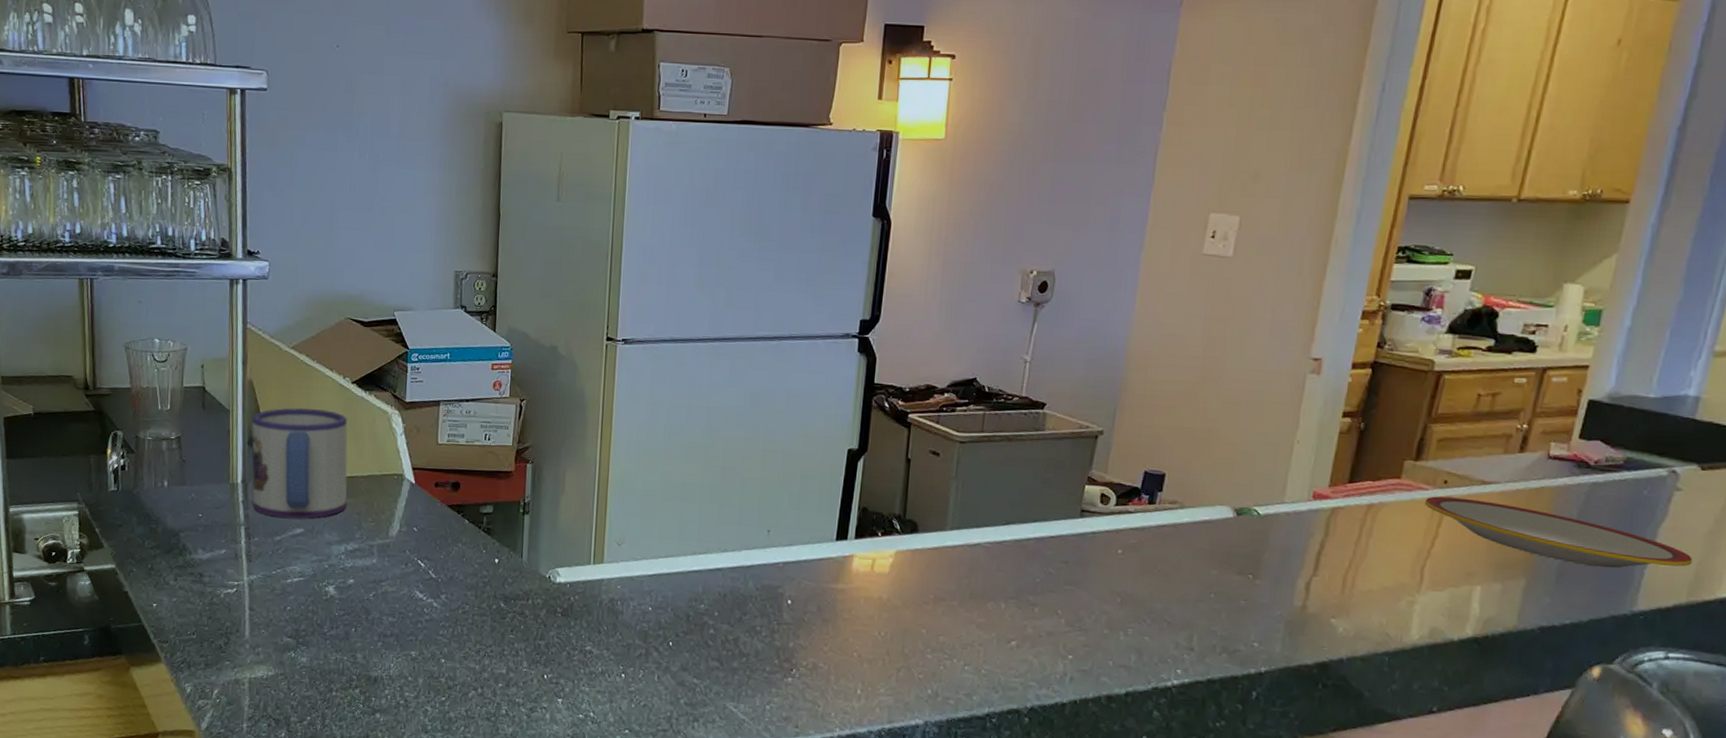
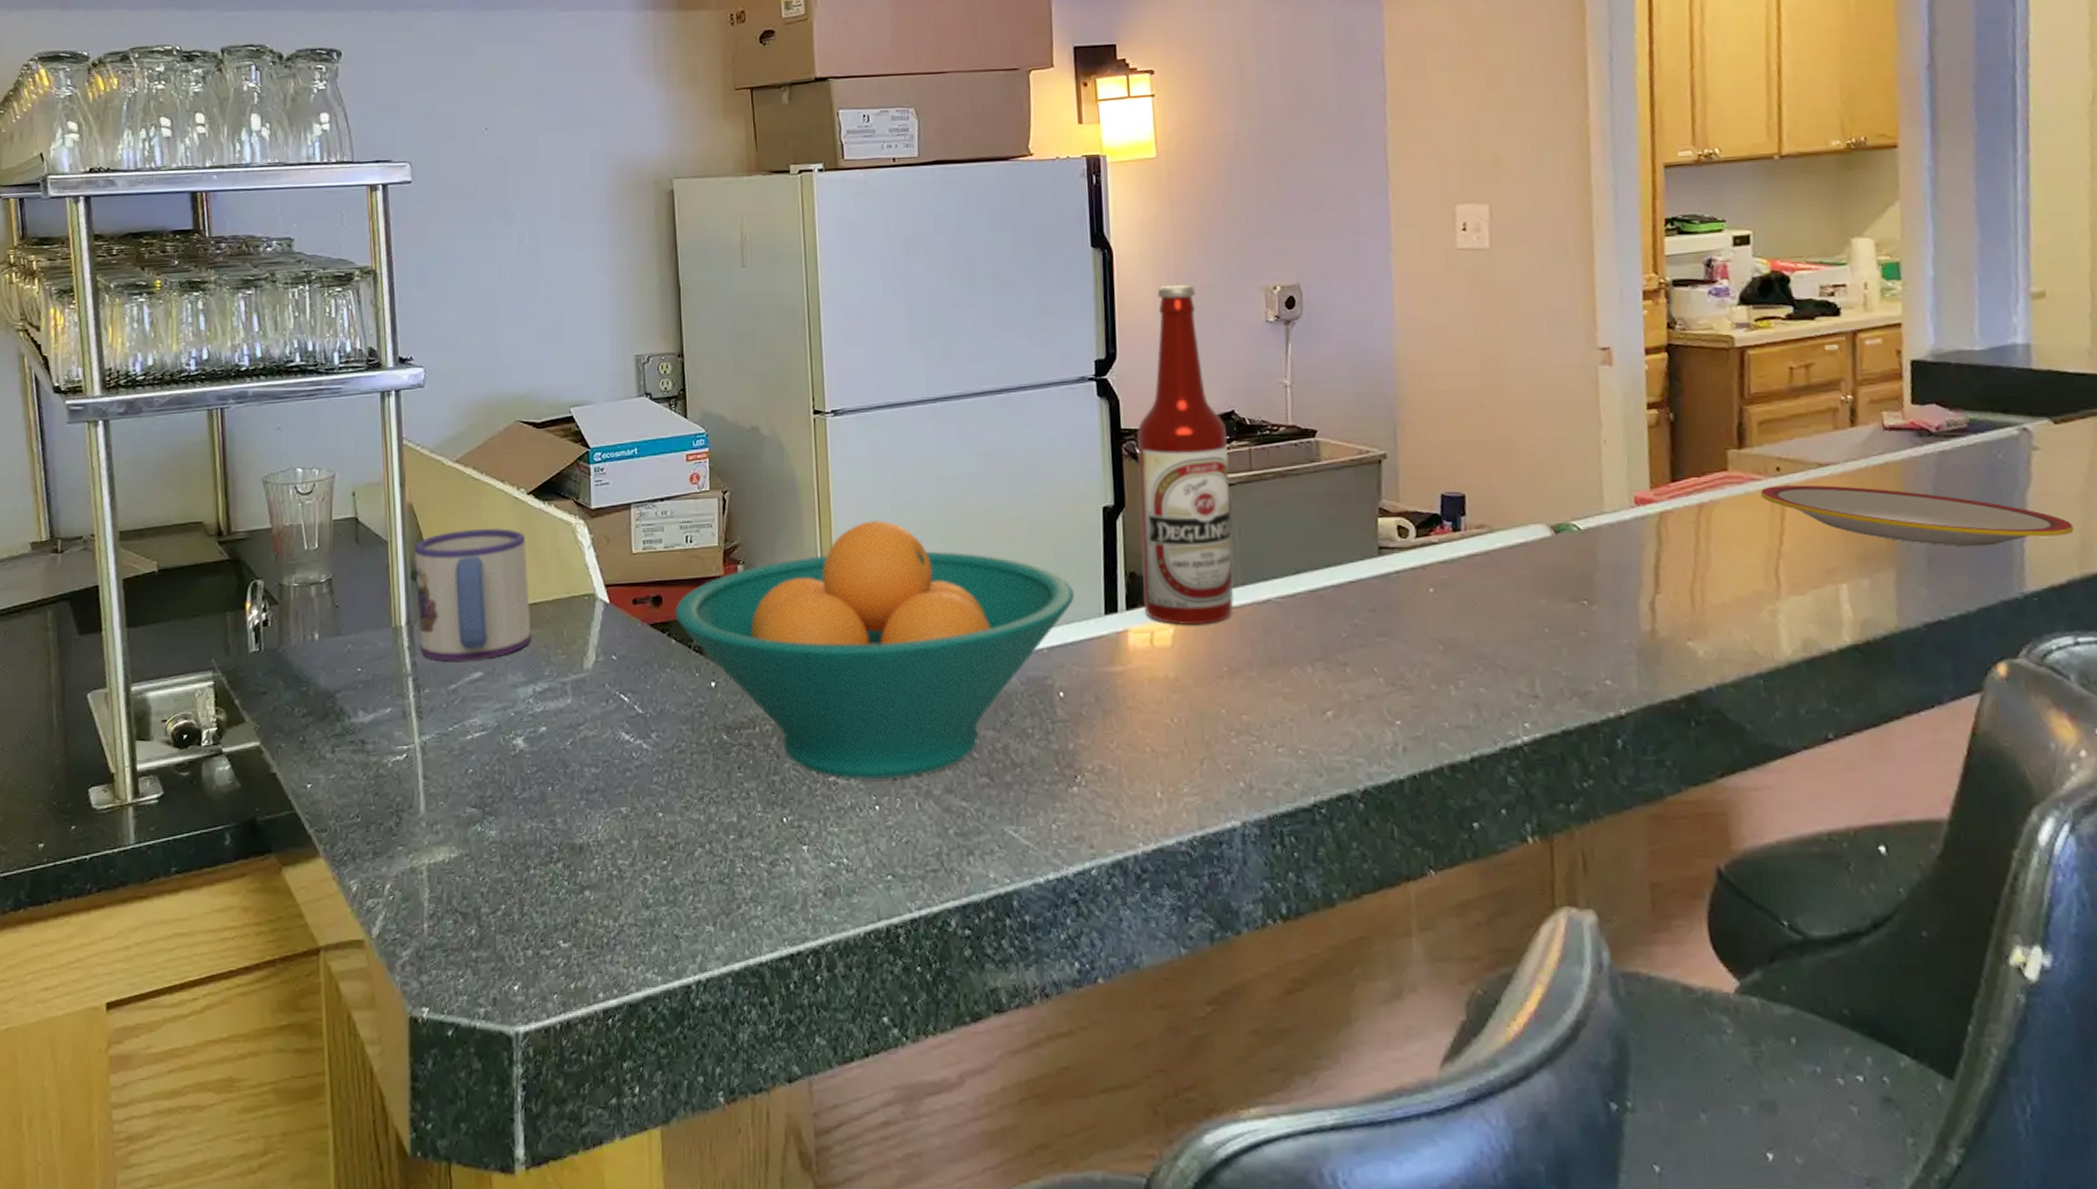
fruit bowl: none [470,438,812,654] -> present [675,519,1074,779]
beer bottle: none [870,259,967,558] -> present [1137,285,1234,625]

